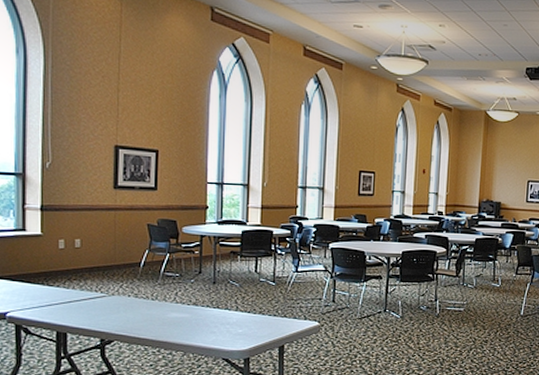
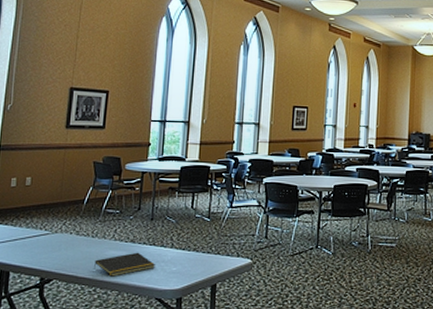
notepad: none [155,314,220,338] -> present [93,252,155,277]

